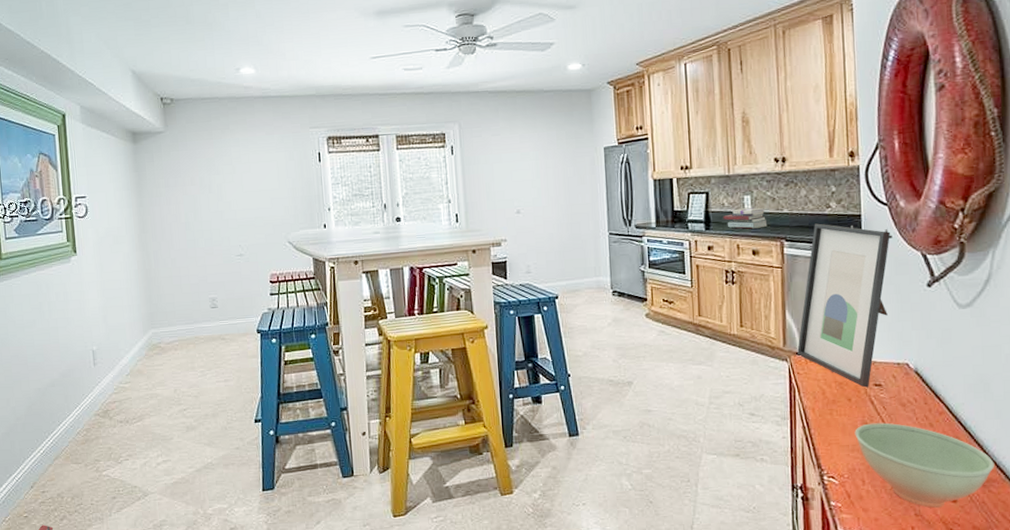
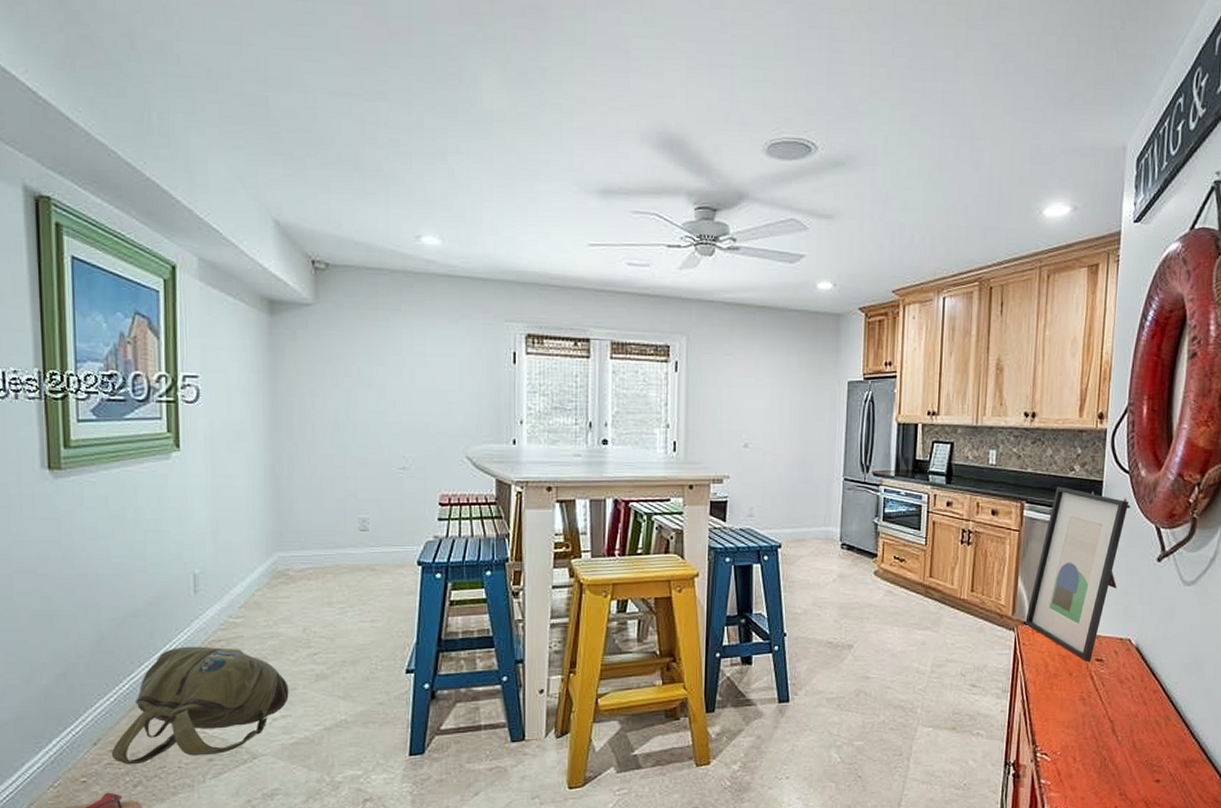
backpack: none [43,407,168,503] -> present [111,646,289,765]
books: present [723,207,768,229] -> none [965,463,1010,487]
bowl: present [854,422,994,509] -> none [1072,699,1198,788]

